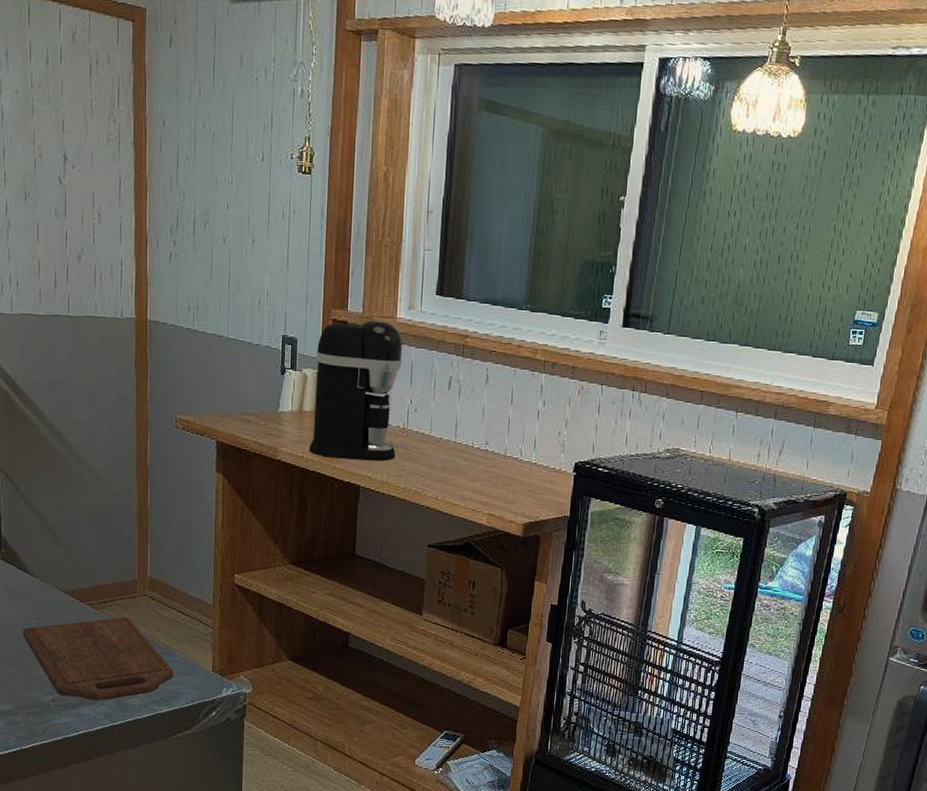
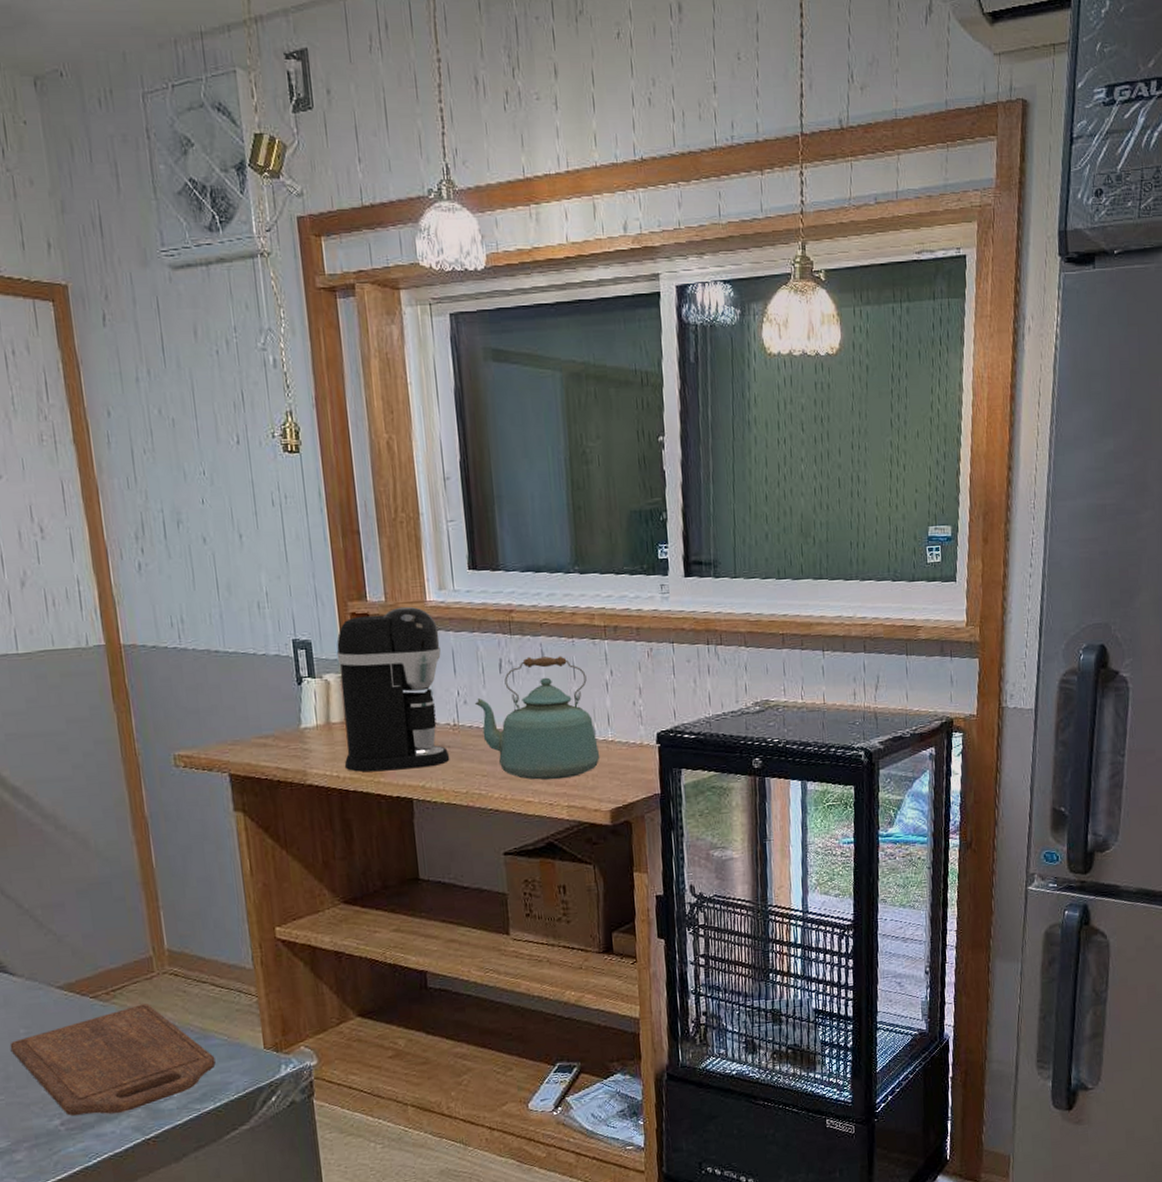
kettle: none [423,378,523,490] -> present [474,656,600,780]

